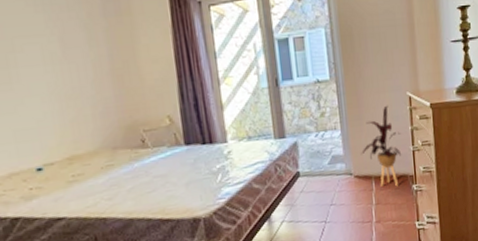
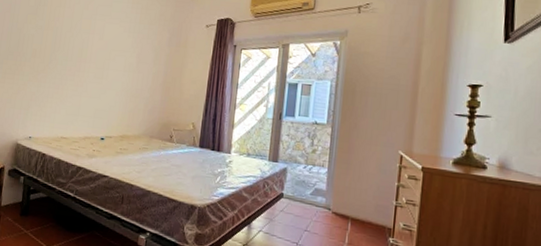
house plant: present [361,105,401,187] -> none [343,157,385,234]

